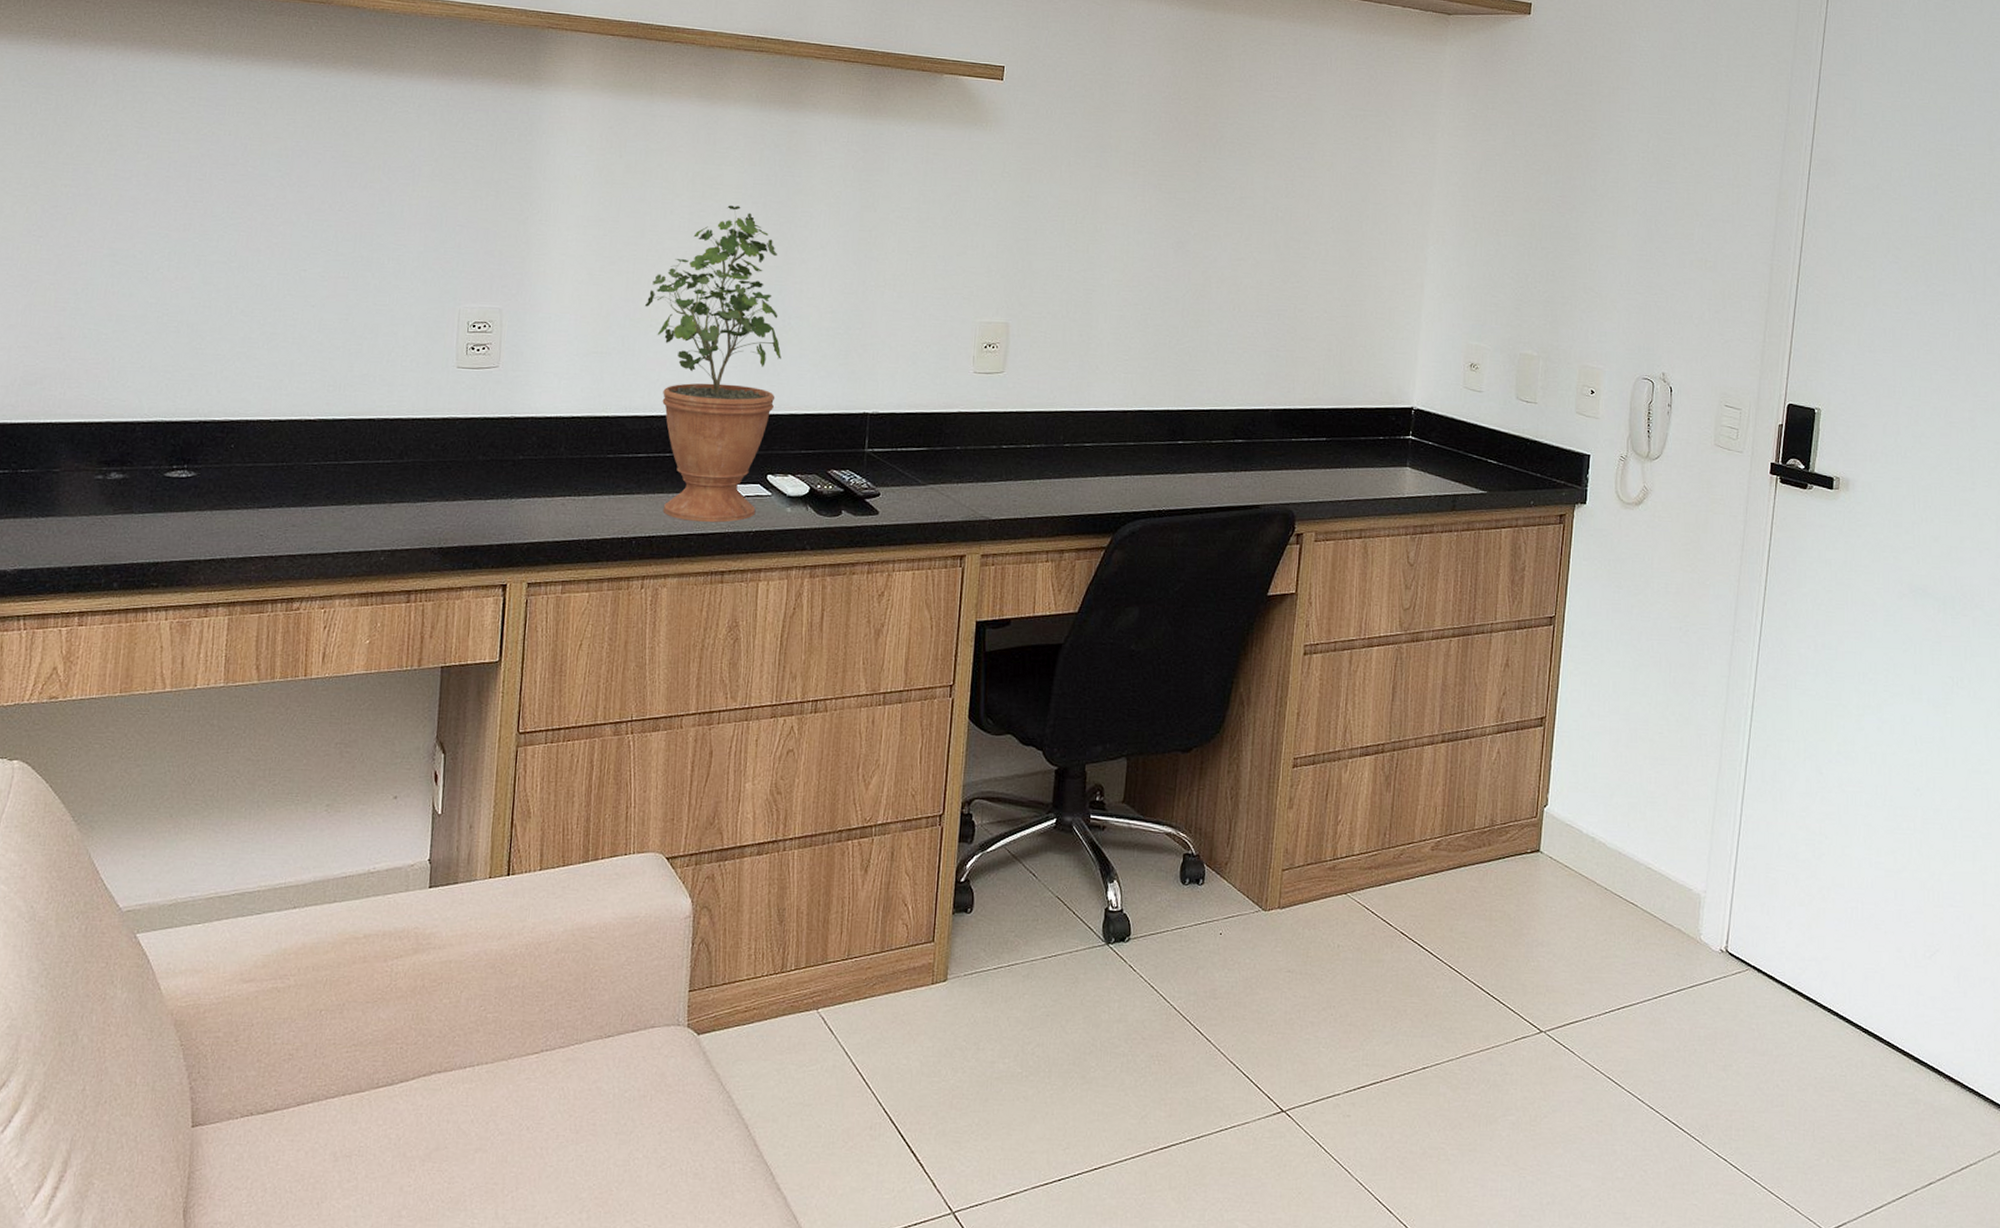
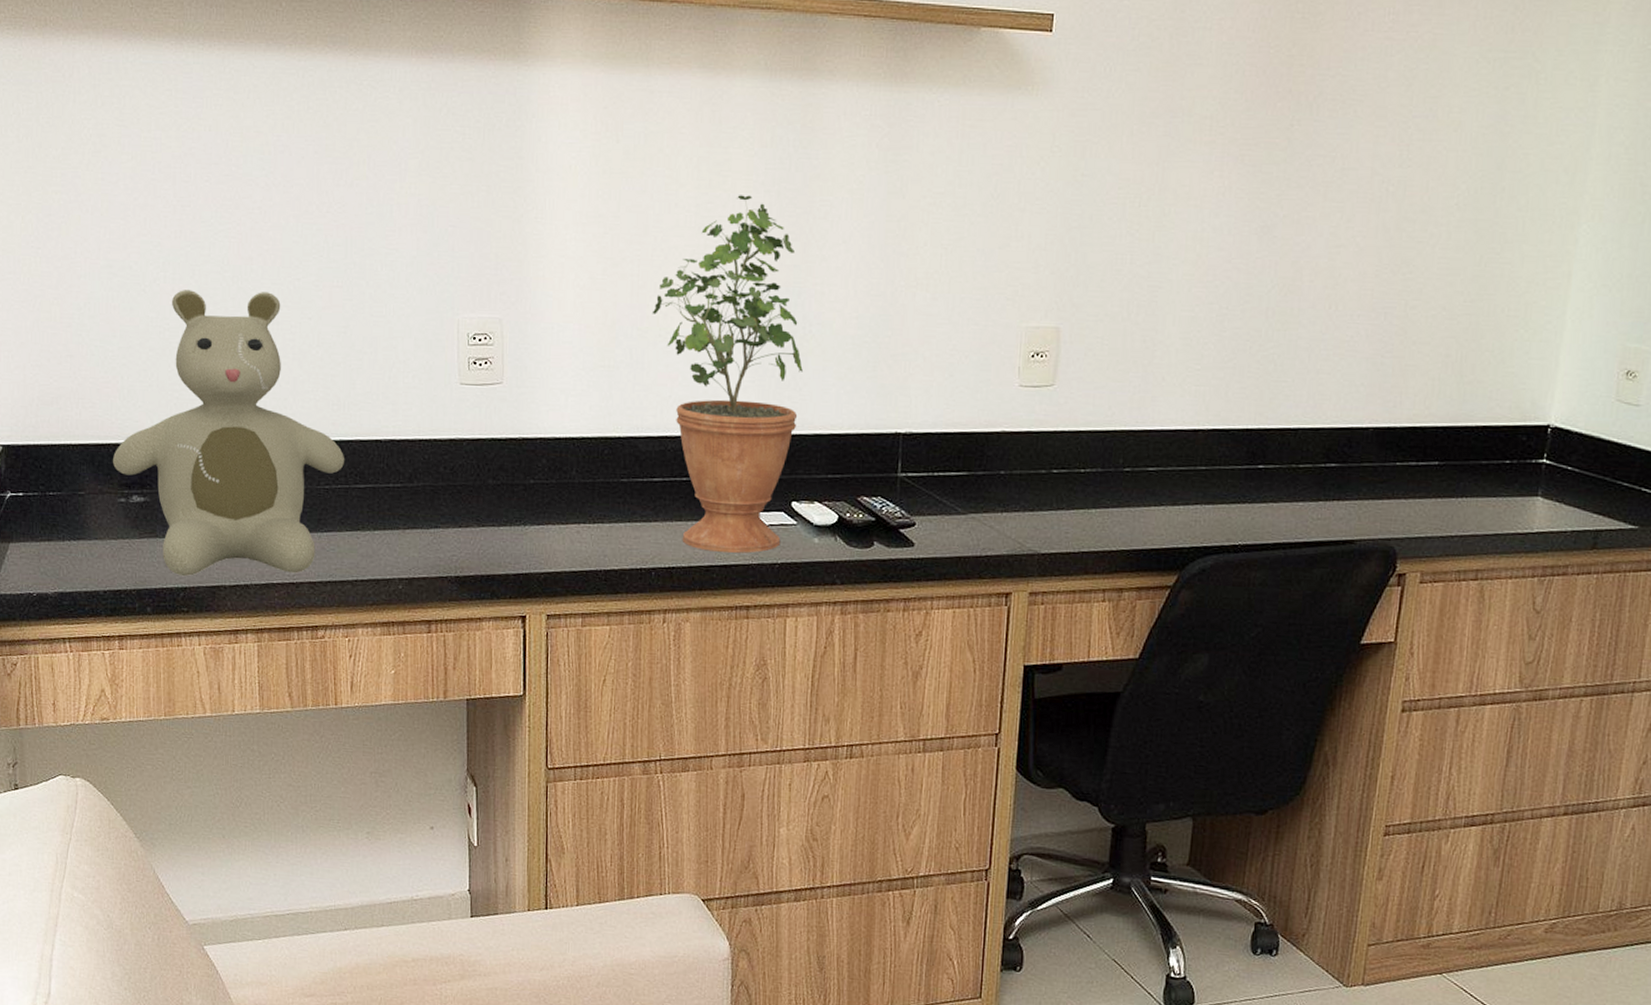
teddy bear: none [93,278,337,552] -> present [112,290,345,577]

